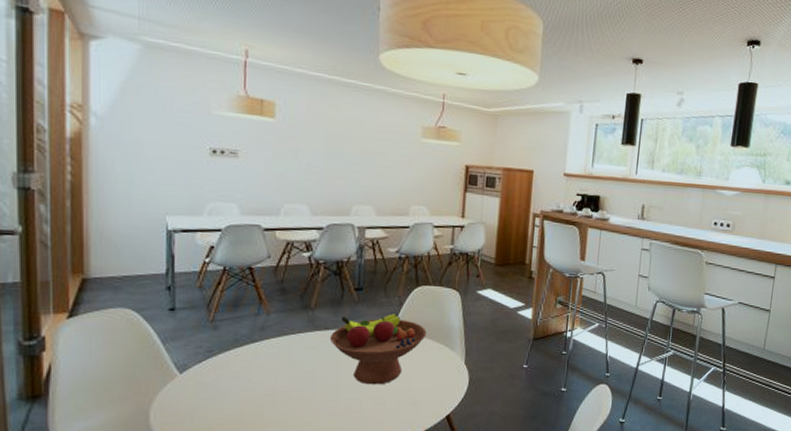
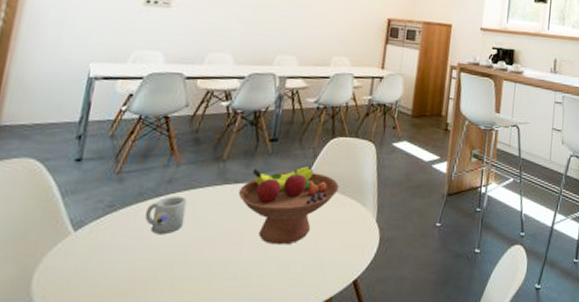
mug: none [243,341,282,375] -> present [144,195,188,234]

